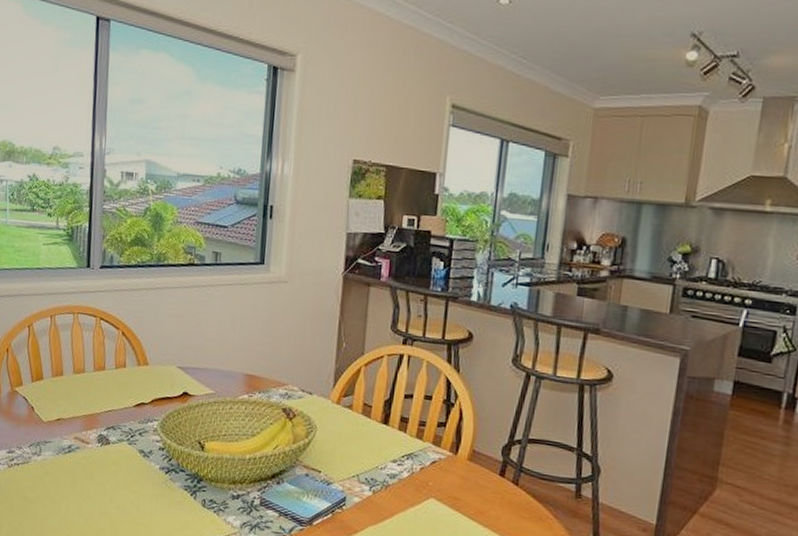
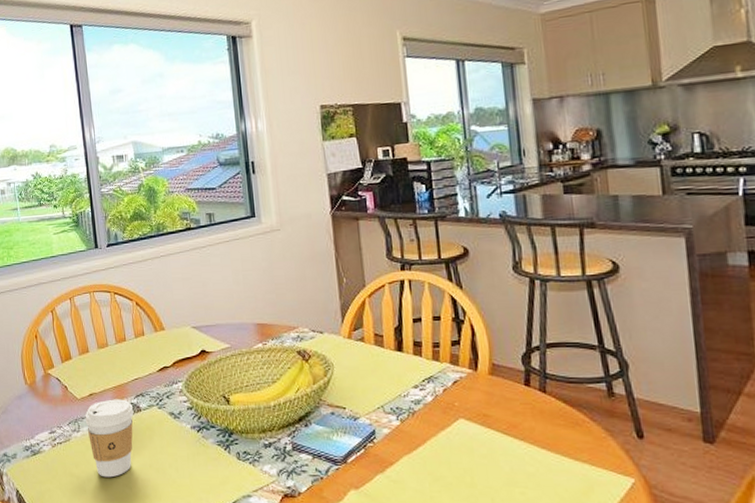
coffee cup: none [48,427,102,507] -> present [85,399,134,478]

